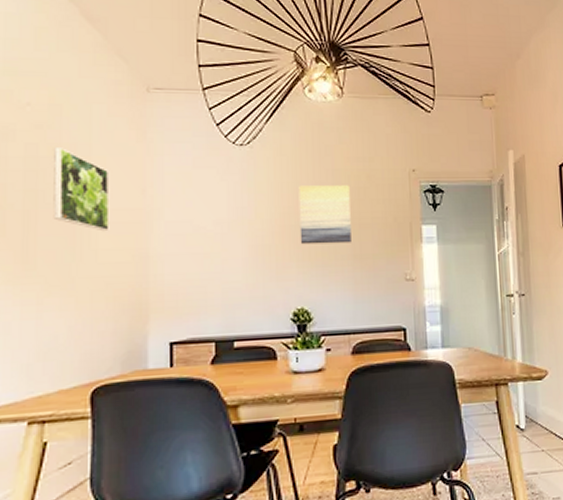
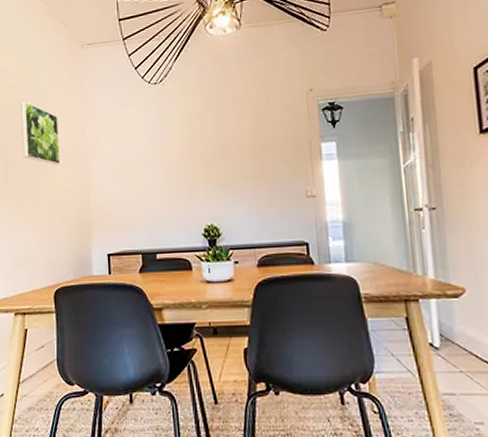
wall art: present [298,185,351,245] -> none [204,110,254,168]

